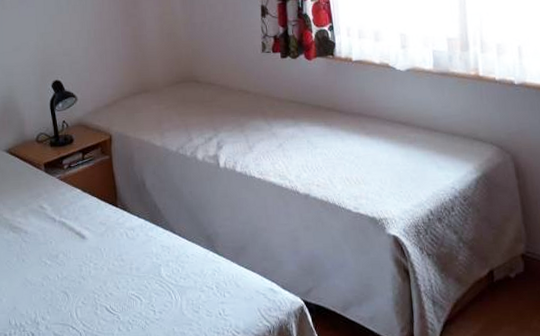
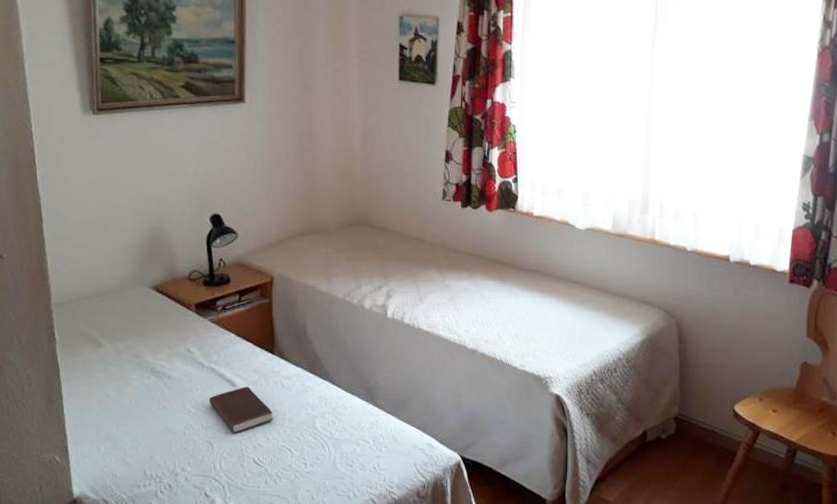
book: none [62,238,122,284] -> present [209,387,274,434]

